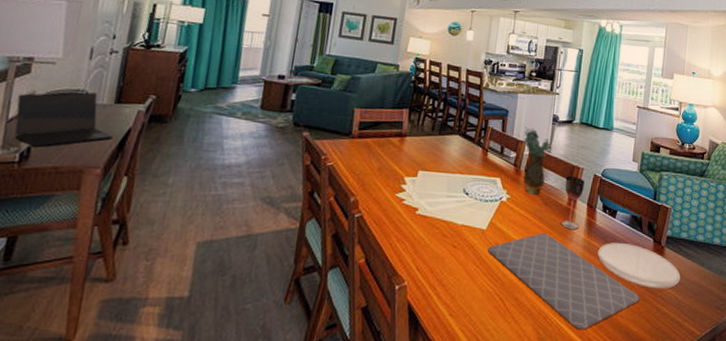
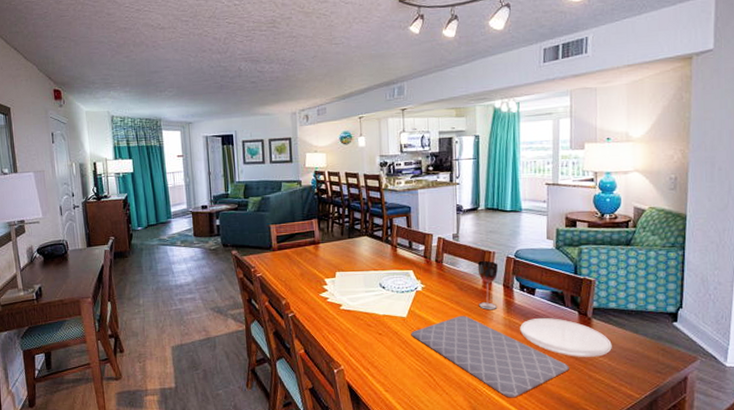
laptop: present [14,92,114,148] -> none [22,241,93,288]
vase: present [523,127,549,195] -> none [429,220,457,282]

